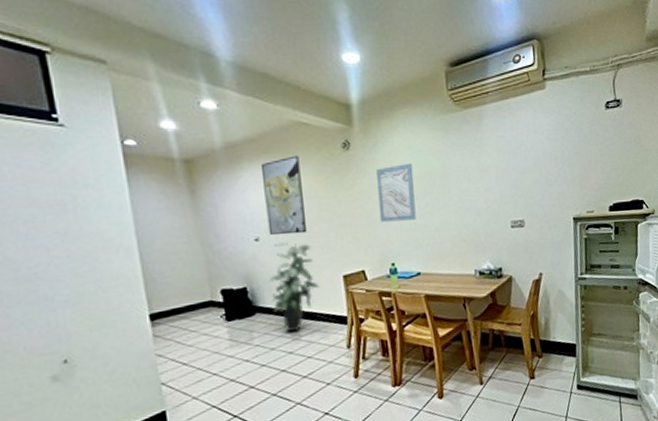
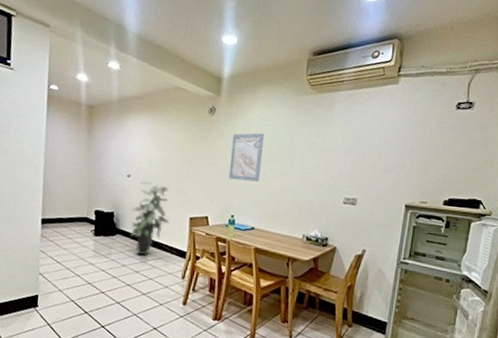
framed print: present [262,155,306,235] -> none [138,113,173,177]

